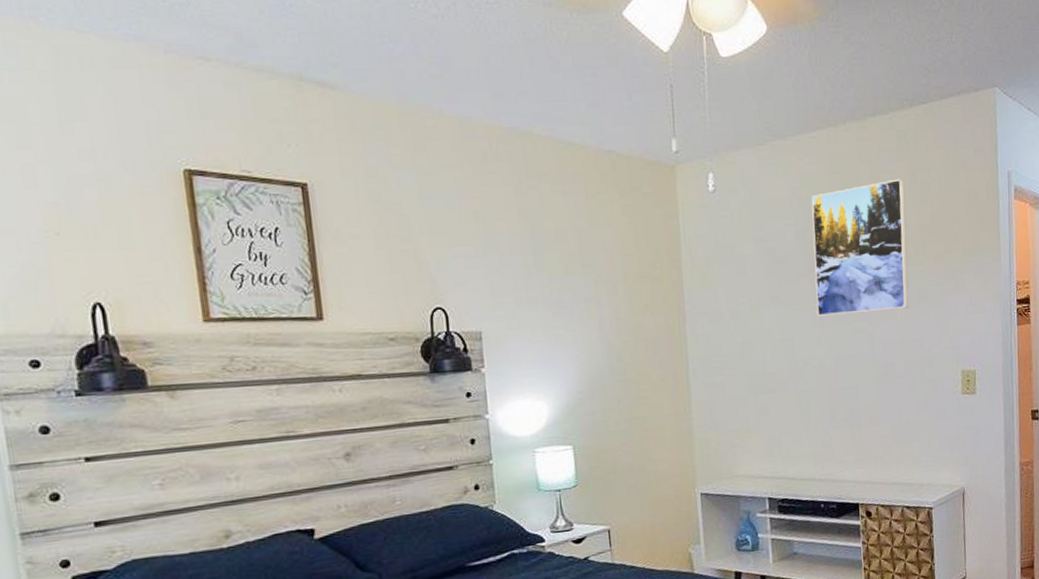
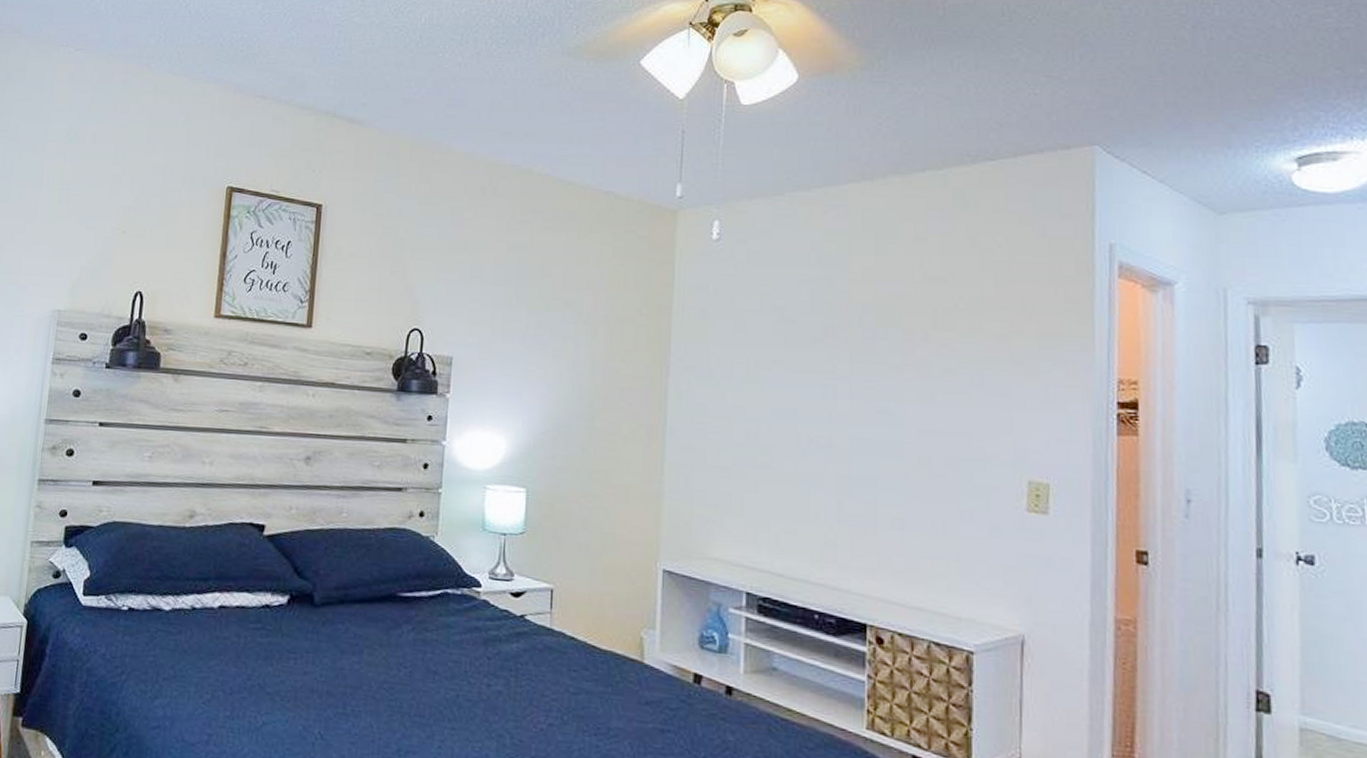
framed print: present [811,179,909,316] -> none [830,242,959,394]

